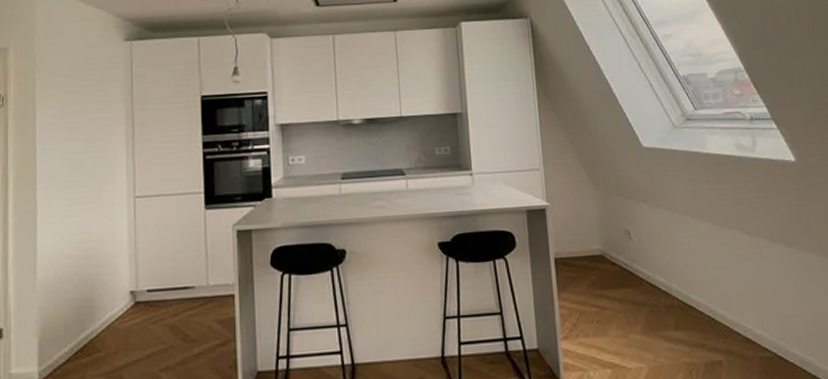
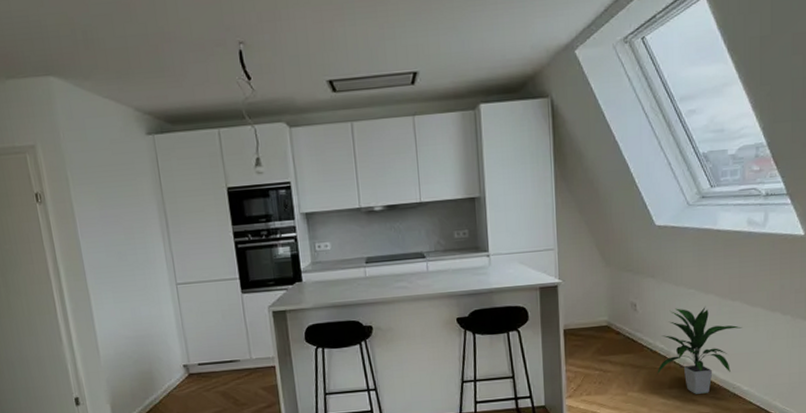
indoor plant: none [659,236,746,338] -> present [657,307,743,394]

